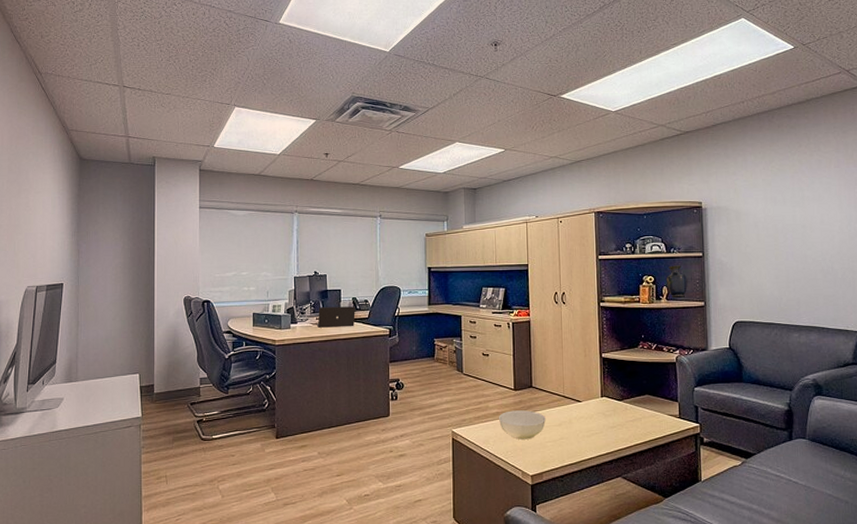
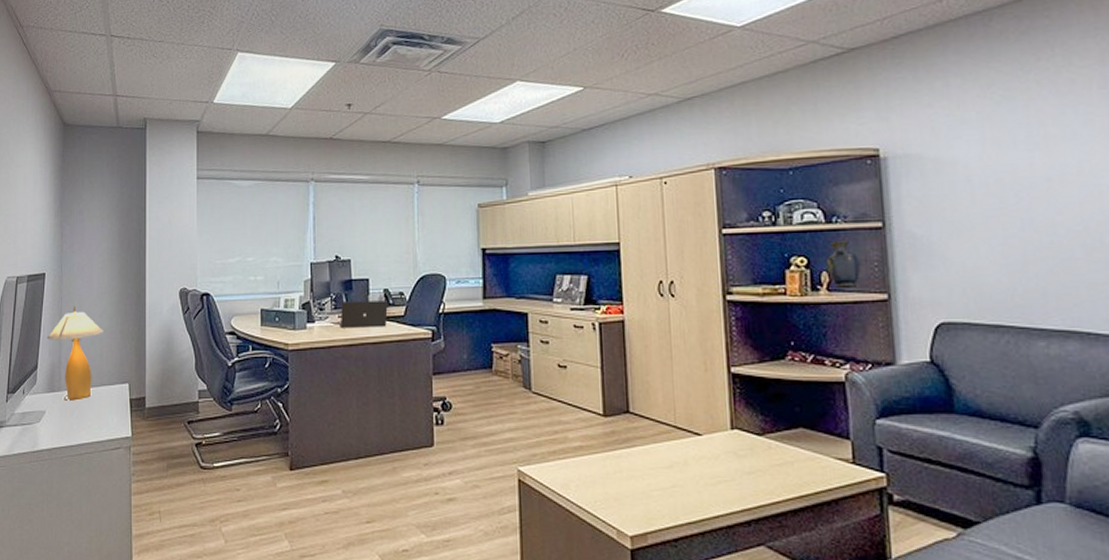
table lamp: none [64,311,118,389] -> present [46,306,105,401]
bowl: present [498,410,547,440] -> none [581,444,651,486]

